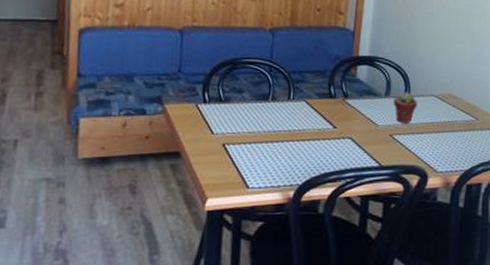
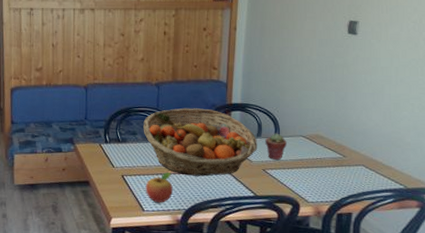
fruit: none [251,140,285,178] -> present [145,172,173,203]
fruit basket: none [252,60,385,144] -> present [143,108,257,176]

